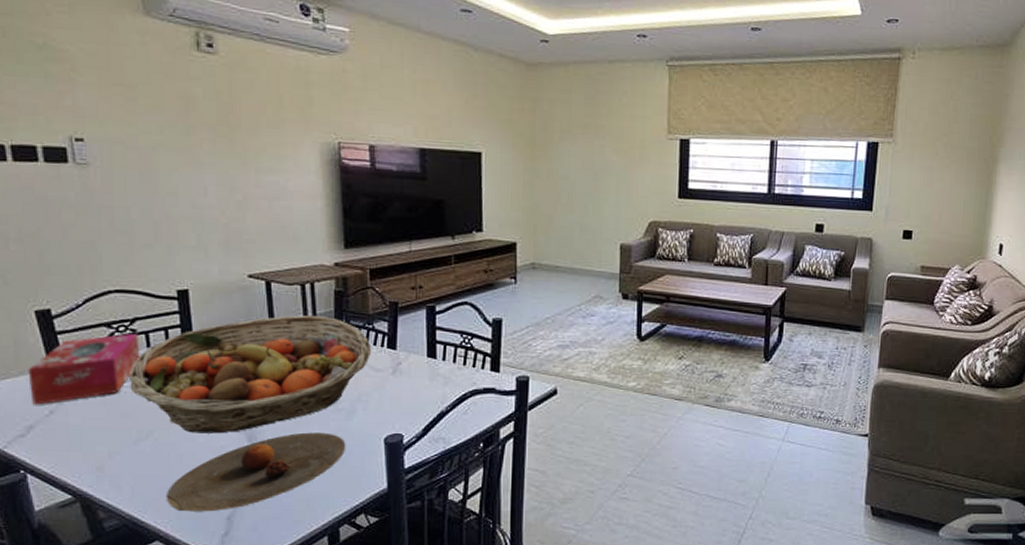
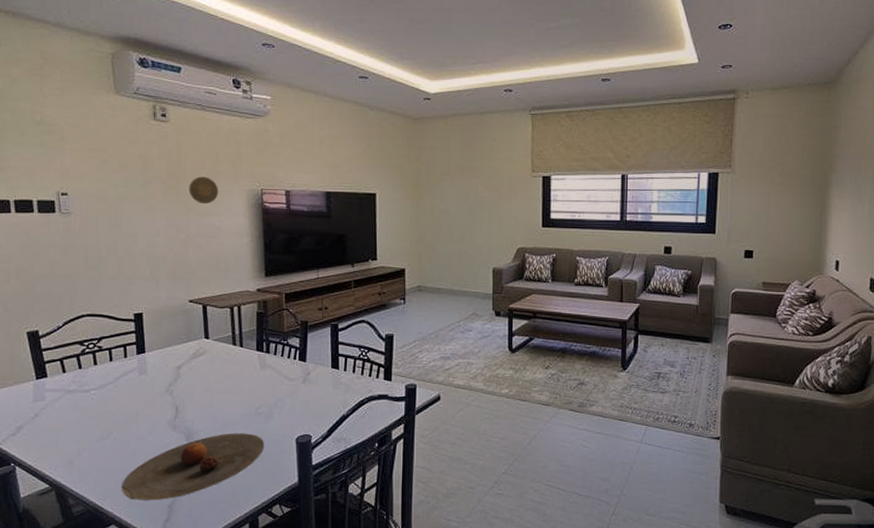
tissue box: present [28,333,140,405] -> none [20,349,105,409]
fruit basket: present [130,315,372,434] -> none [96,333,286,434]
decorative plate: none [245,124,284,159] -> present [189,176,219,205]

